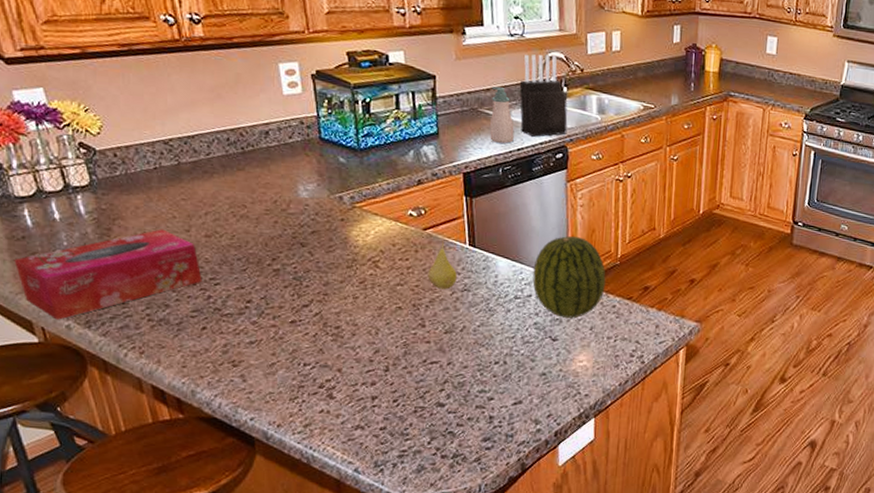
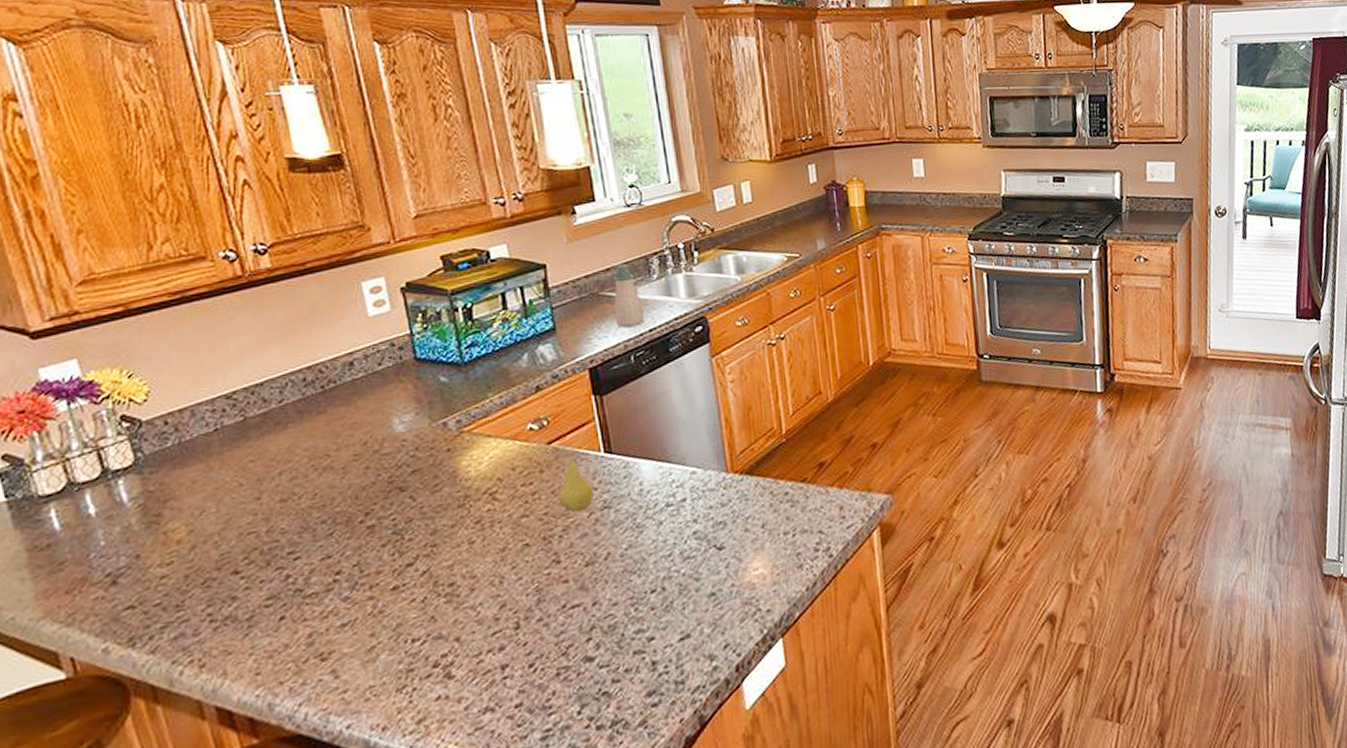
tissue box: present [14,229,202,320] -> none [35,502,278,644]
knife block: present [519,54,568,137] -> none [643,218,704,313]
fruit: present [532,236,606,318] -> none [684,418,773,519]

